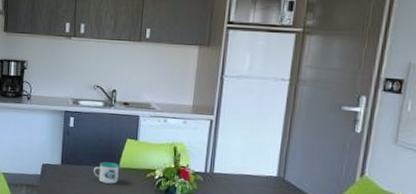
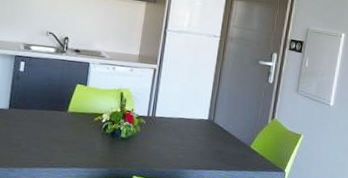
mug: present [93,161,119,184] -> none [42,105,68,128]

